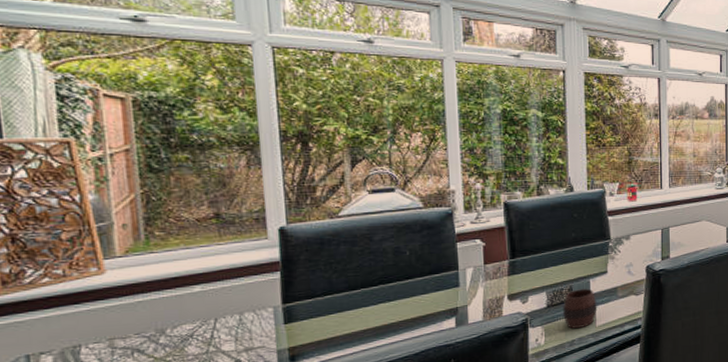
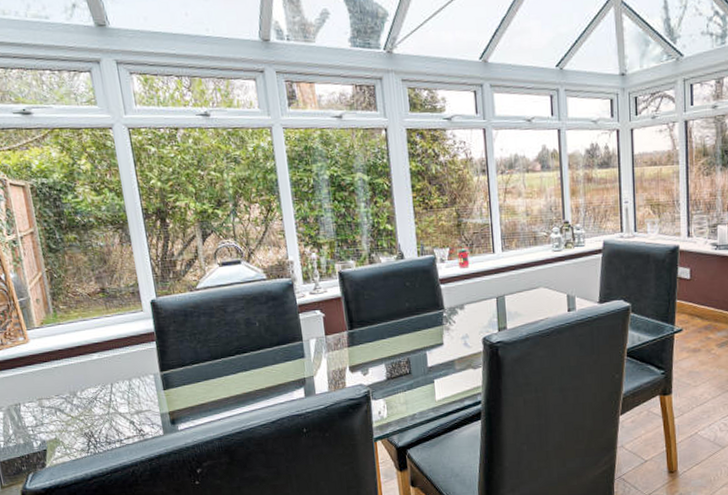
cup: present [563,288,597,328] -> none [402,361,436,402]

